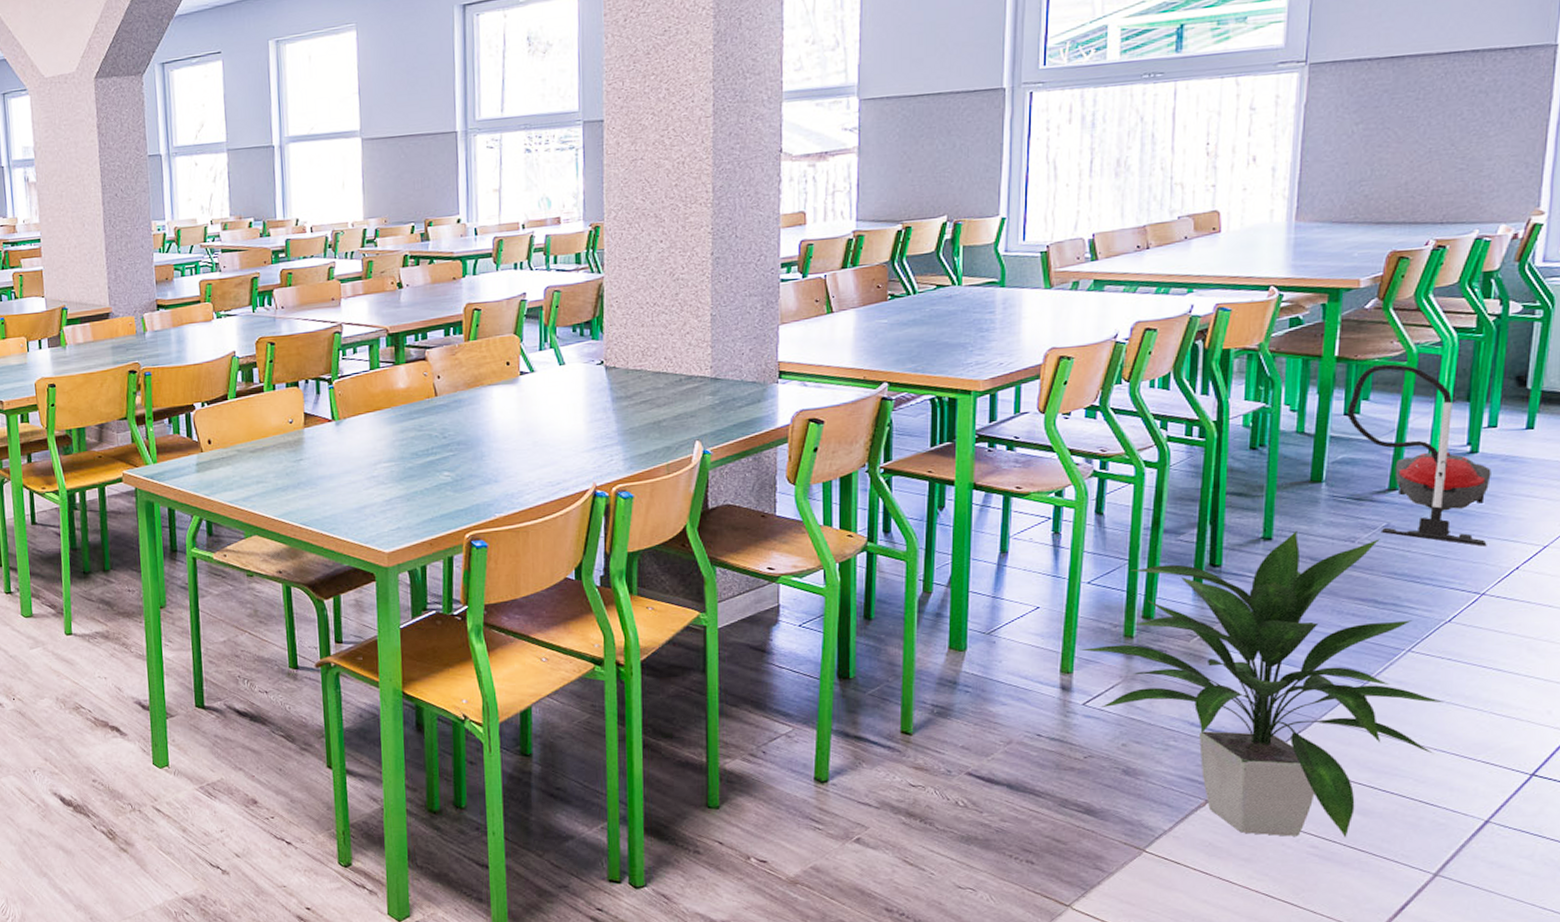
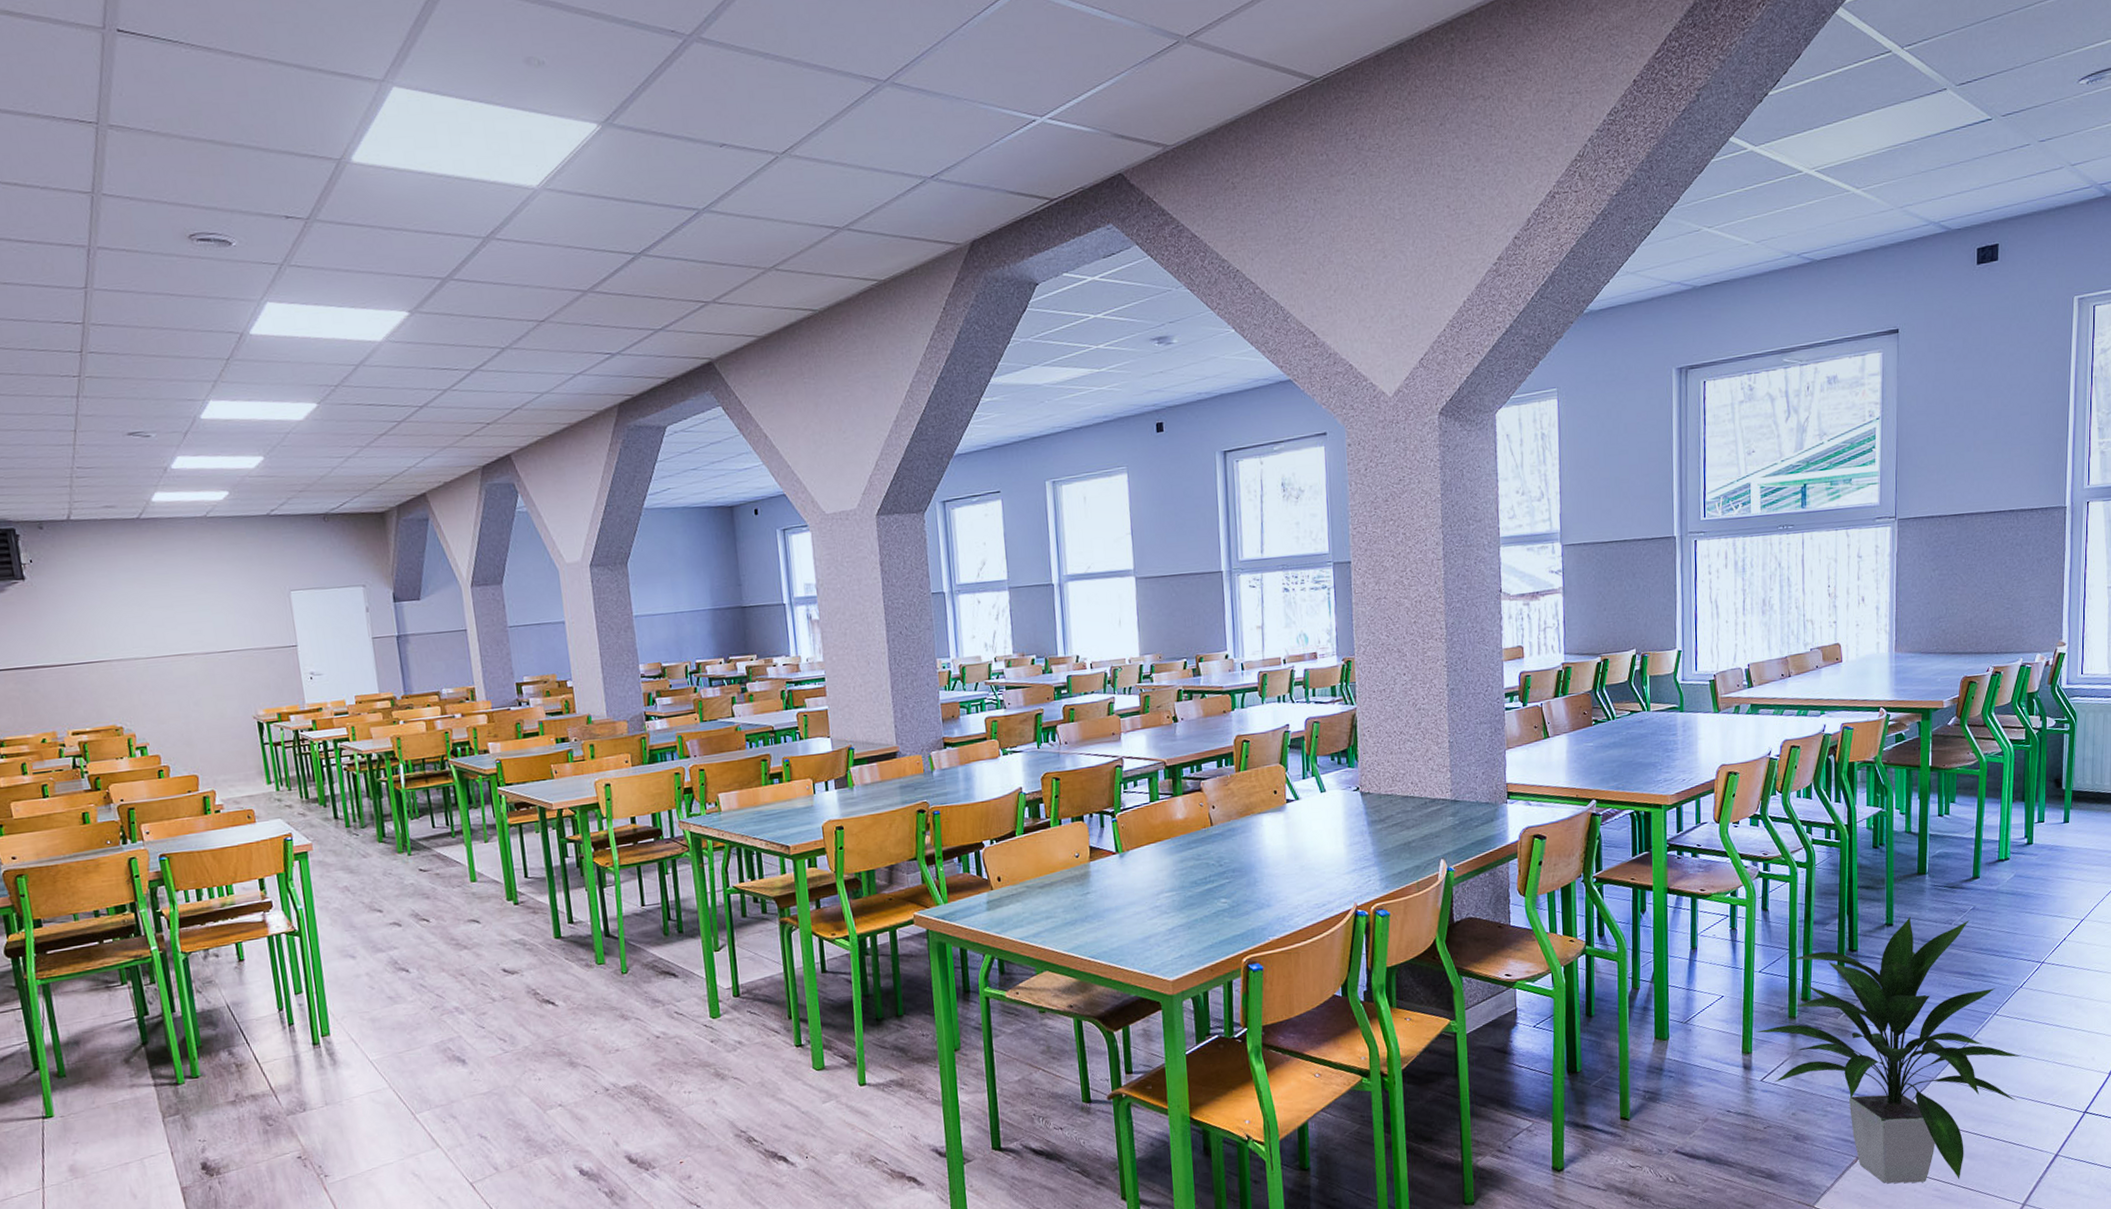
vacuum cleaner: present [1347,364,1492,546] -> none [1940,771,2043,923]

